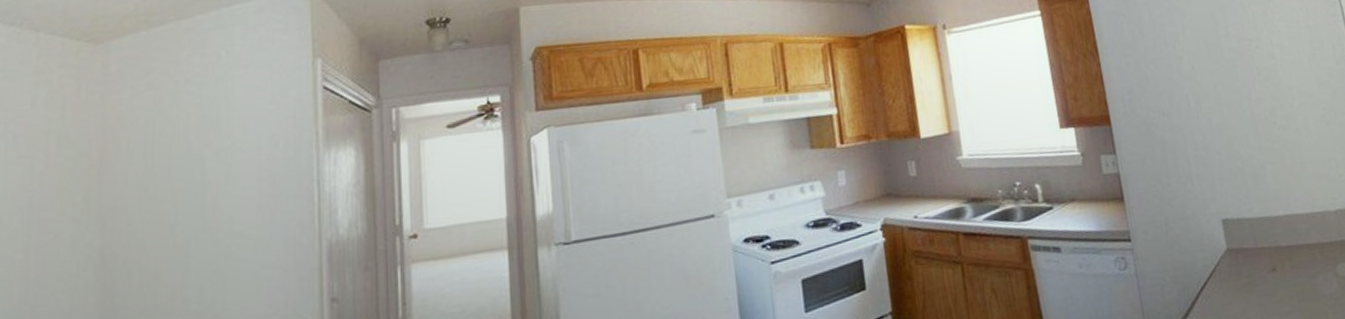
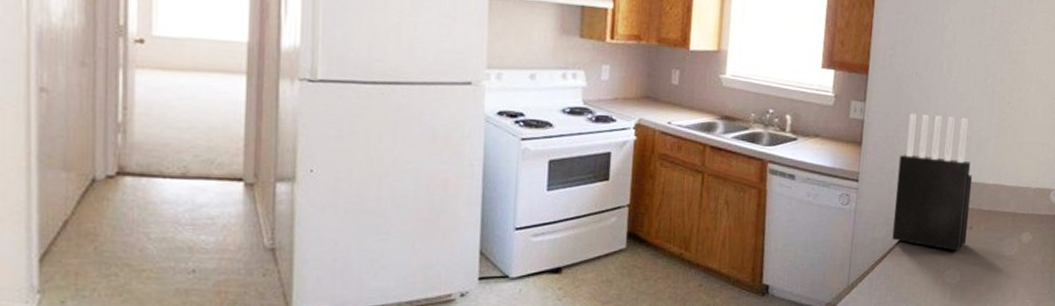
knife block: none [1167,149,1273,301] -> present [892,114,973,252]

